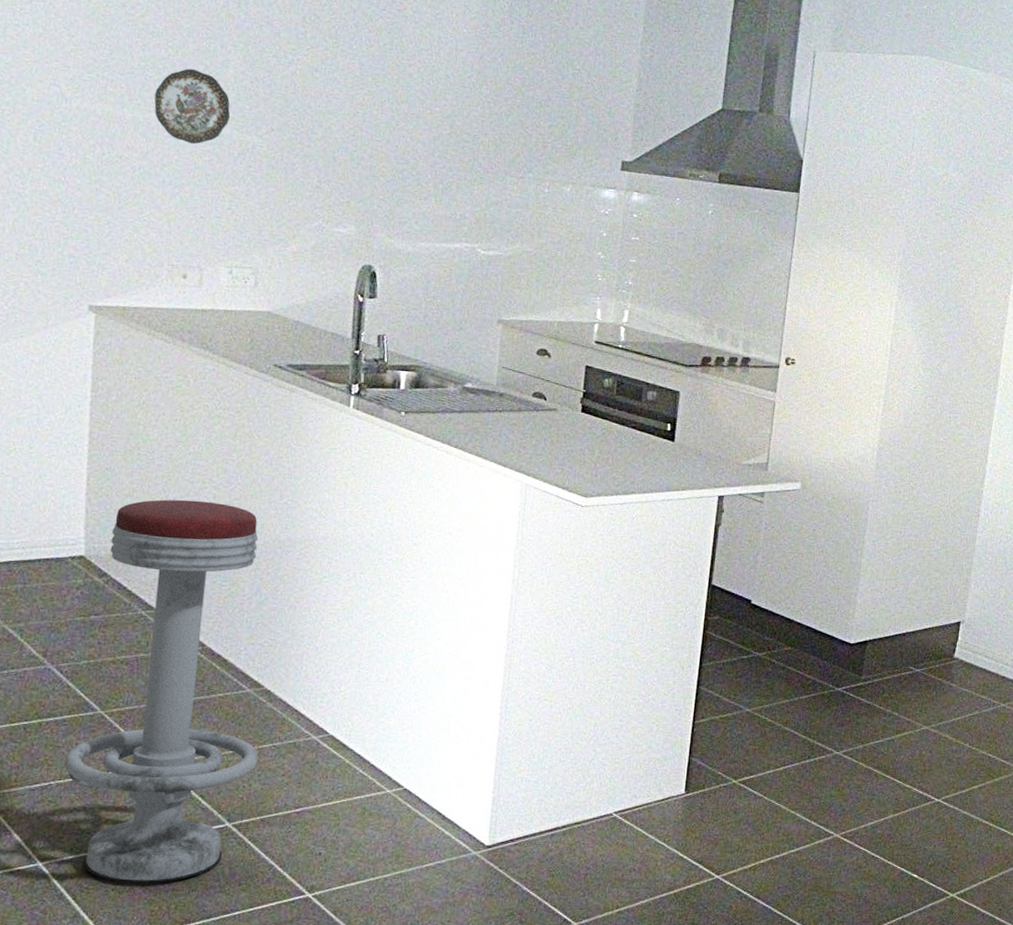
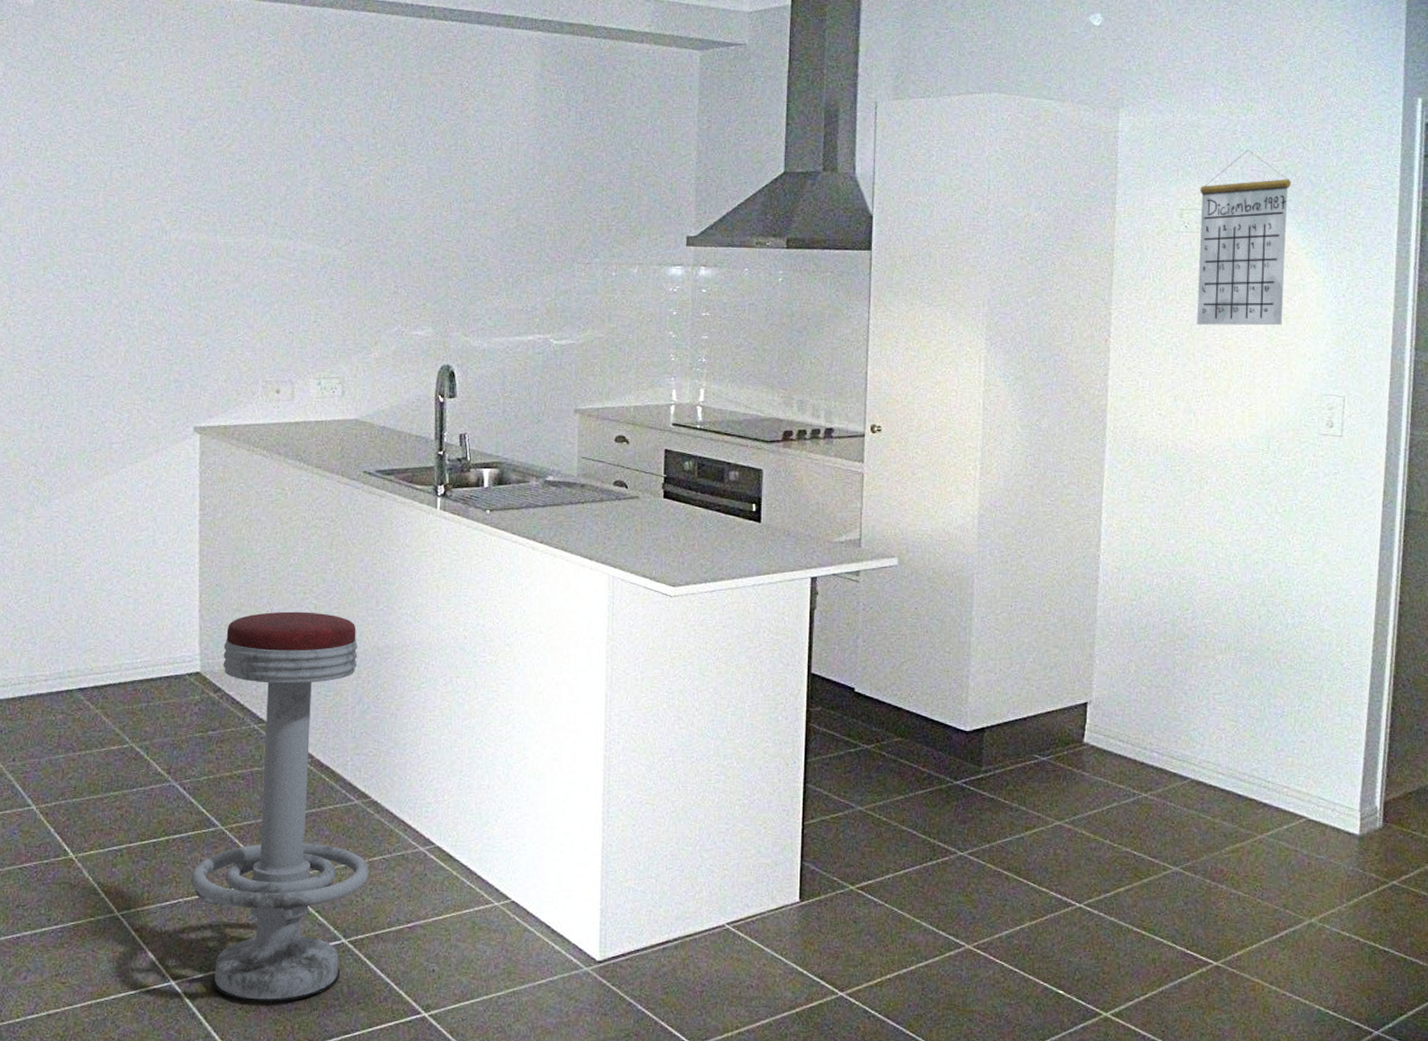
decorative plate: present [154,68,231,145] -> none [242,190,312,263]

